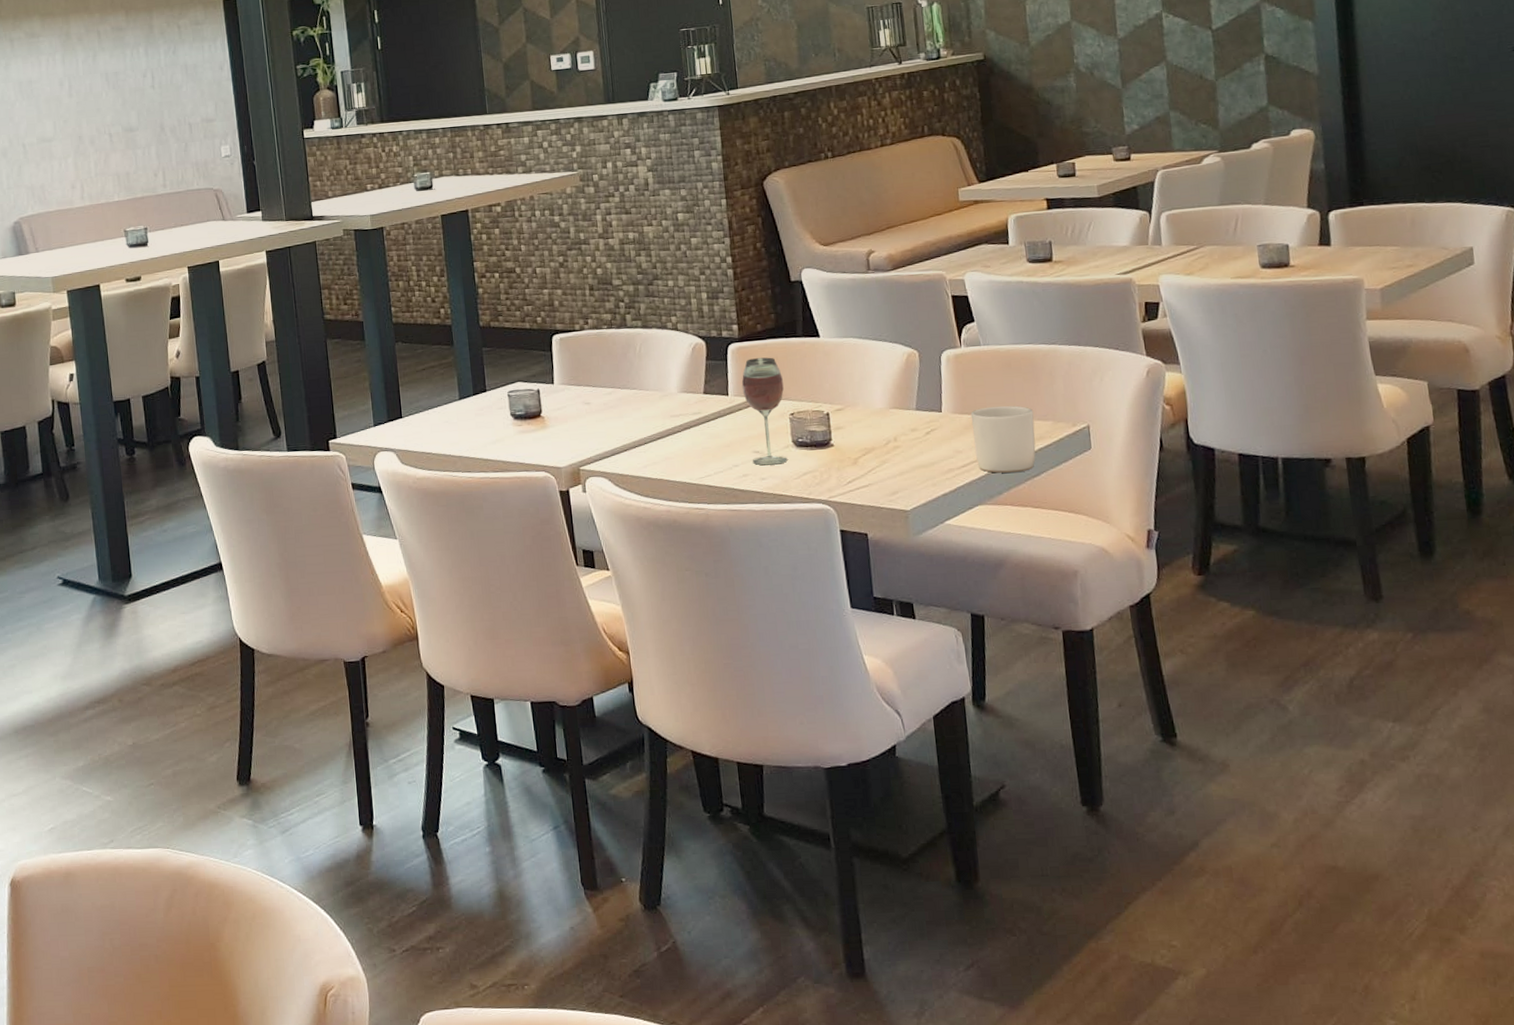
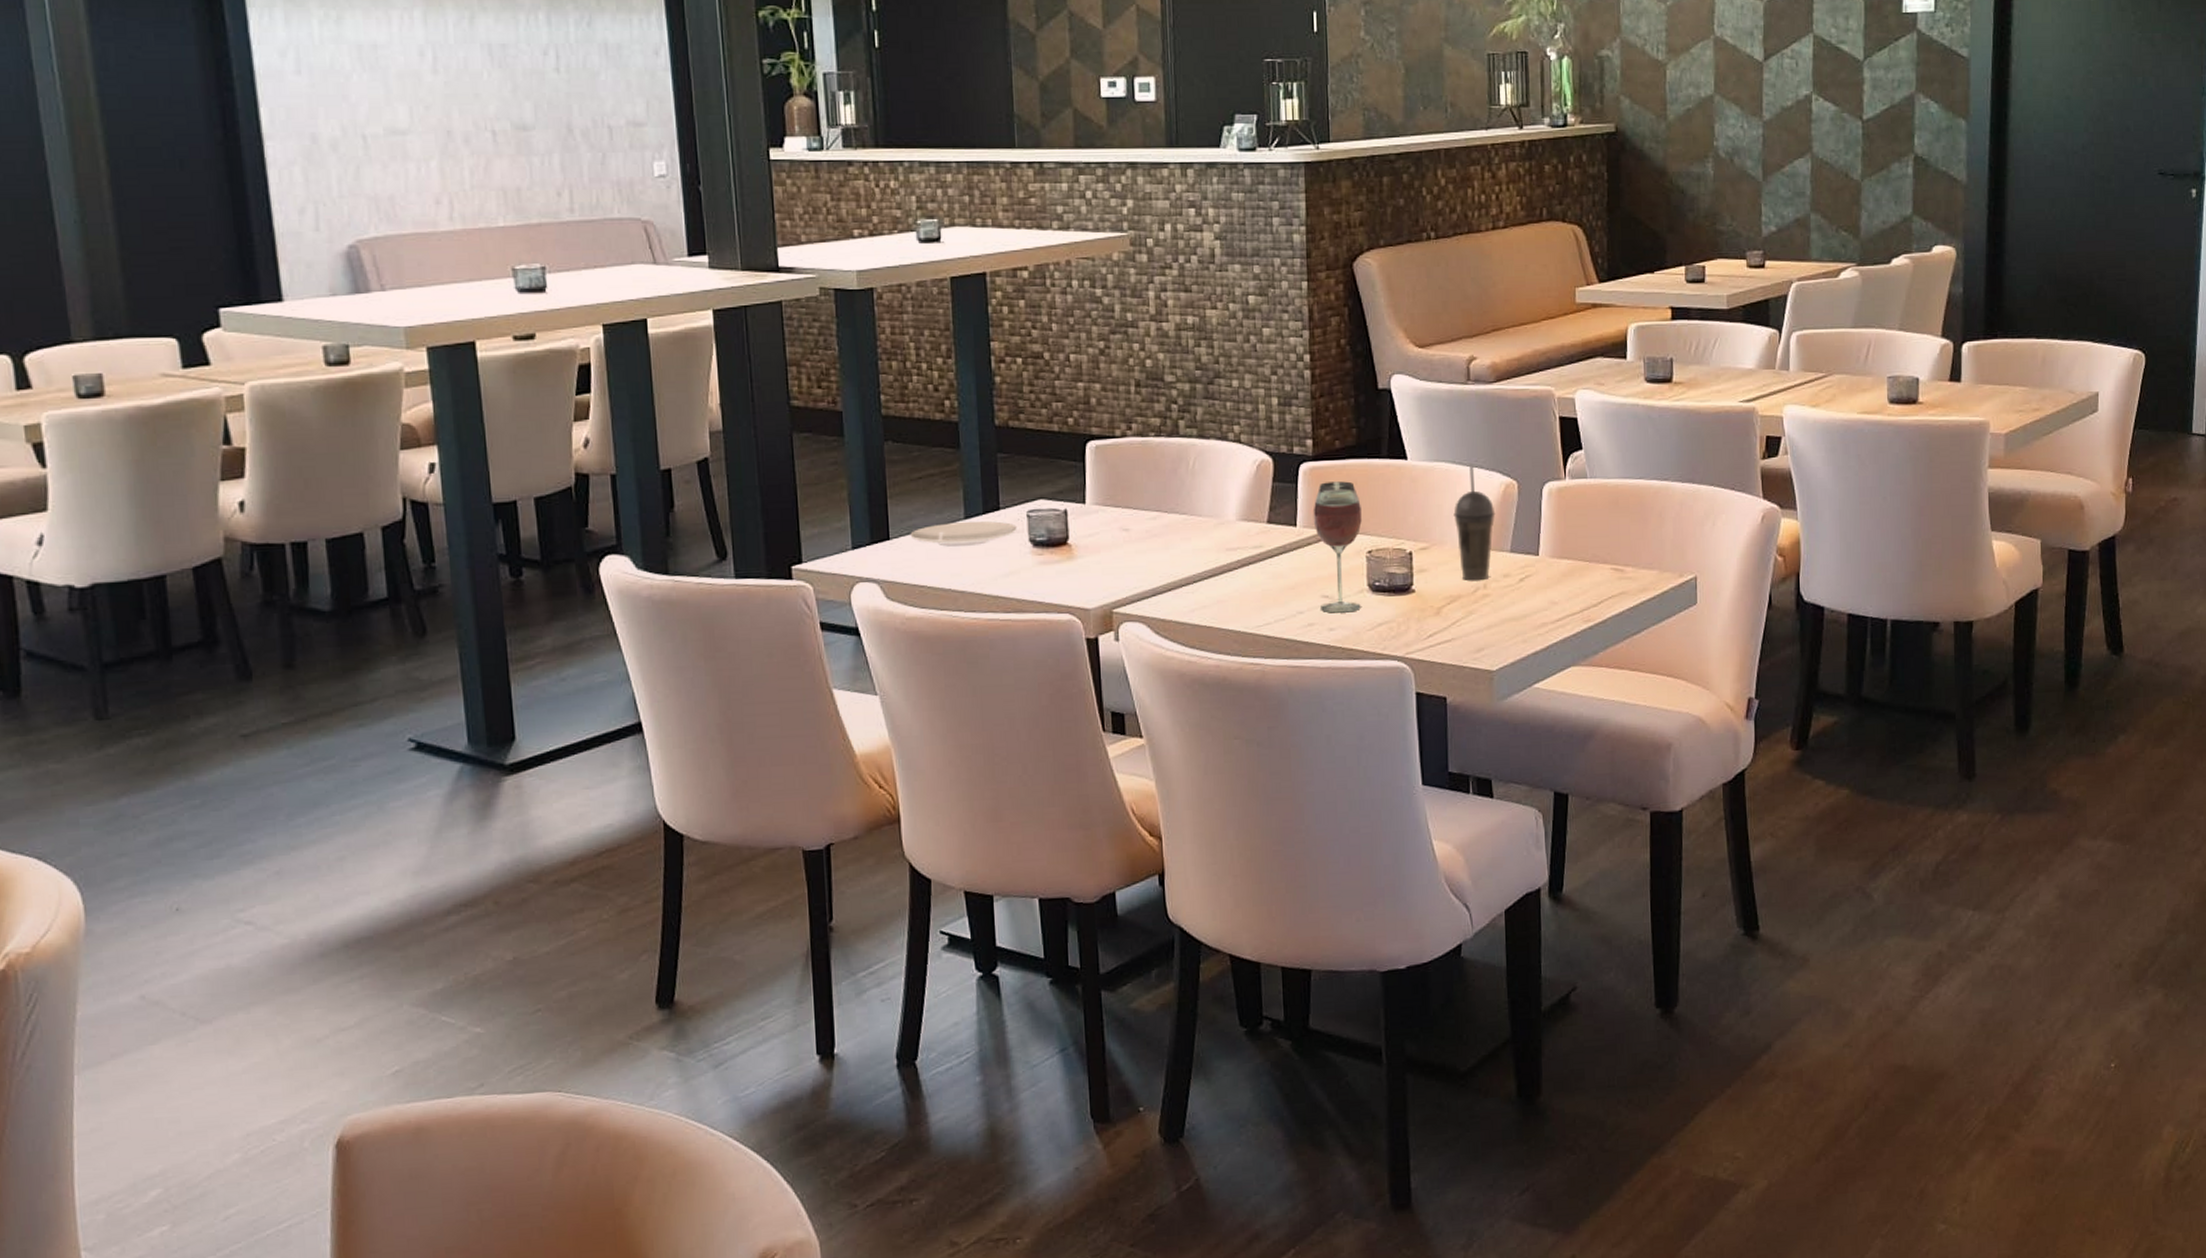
plate: none [418,400,501,422] -> present [910,521,1017,547]
beverage cup: none [863,340,901,436] -> present [1453,466,1496,581]
mug: present [970,405,1036,474] -> none [1570,550,1639,630]

